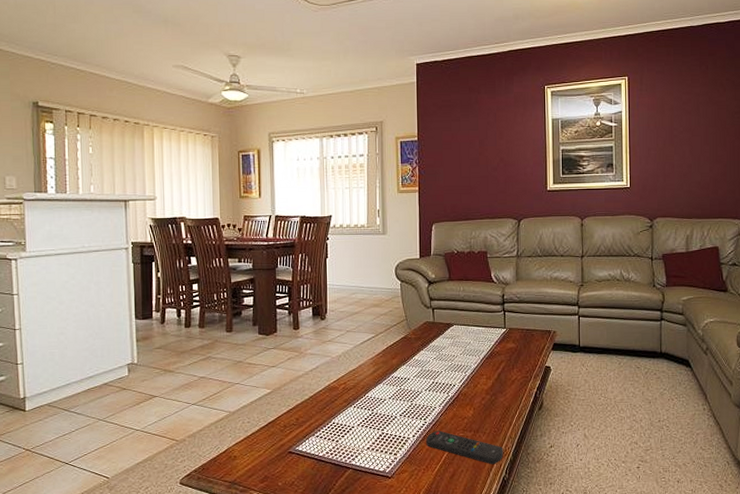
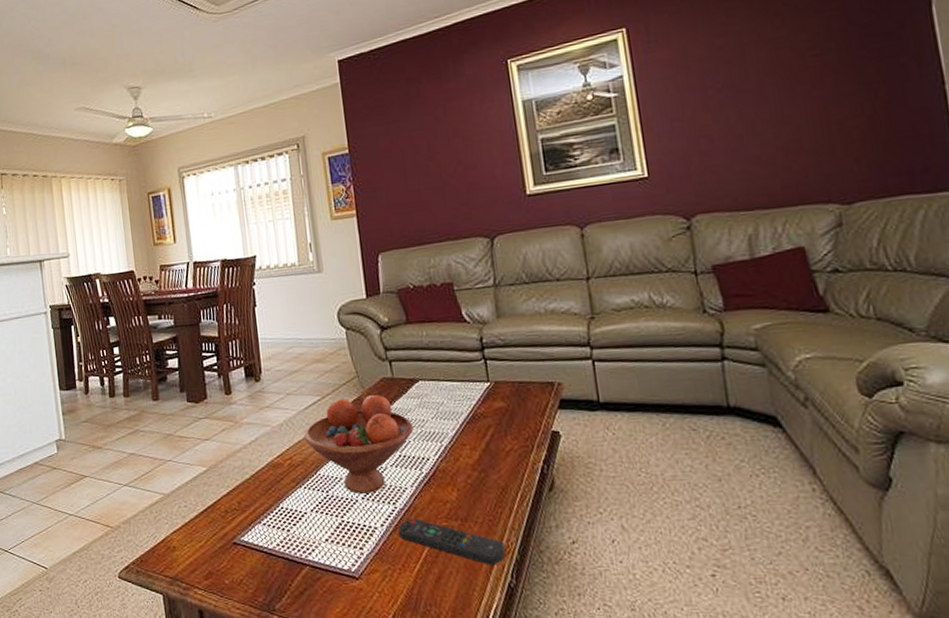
fruit bowl: none [358,335,446,412] -> present [304,395,414,494]

